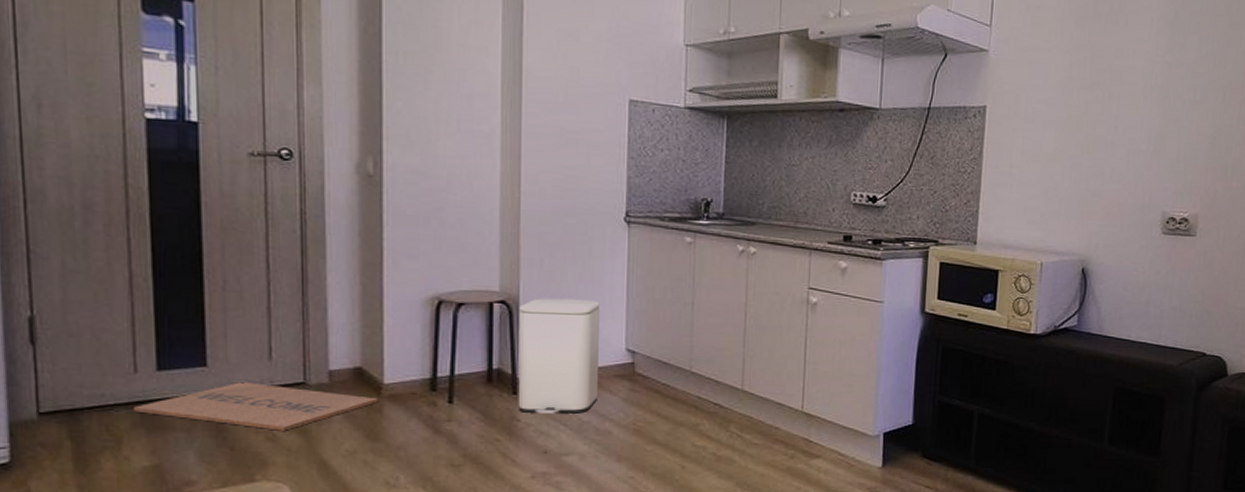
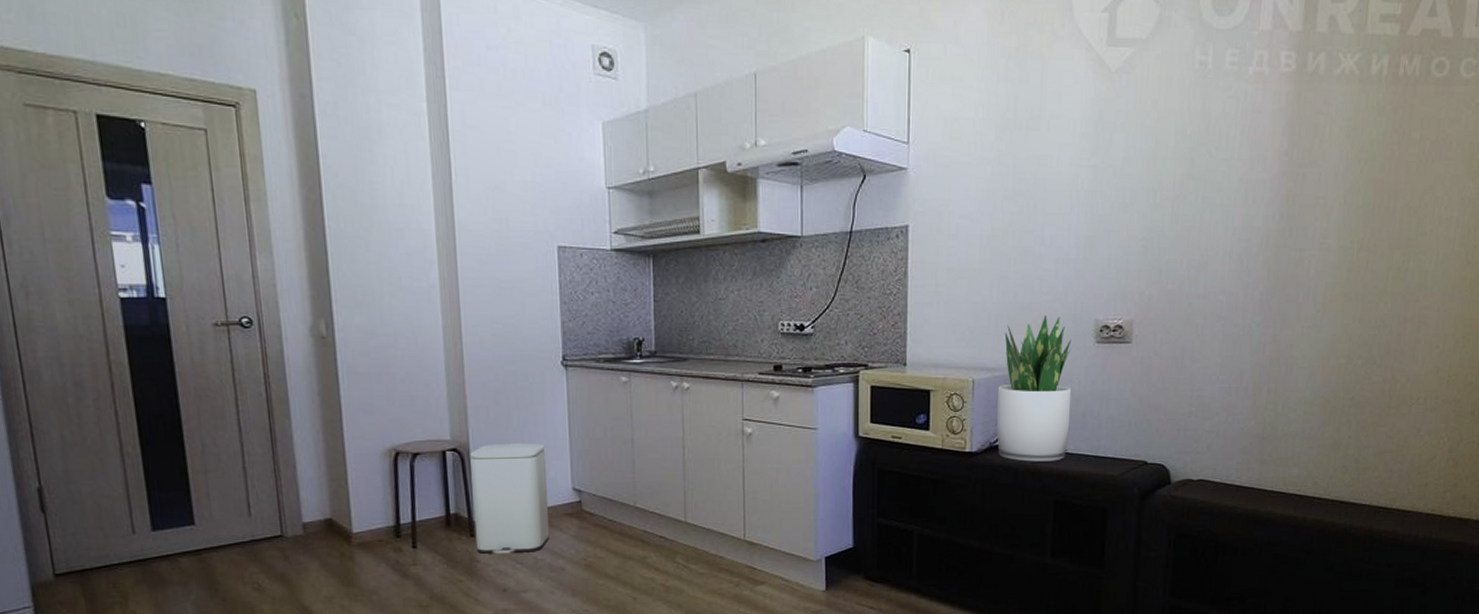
doormat: present [134,382,378,431] -> none [135,538,349,581]
planter: none [1062,203,1140,348] -> present [996,314,1073,462]

